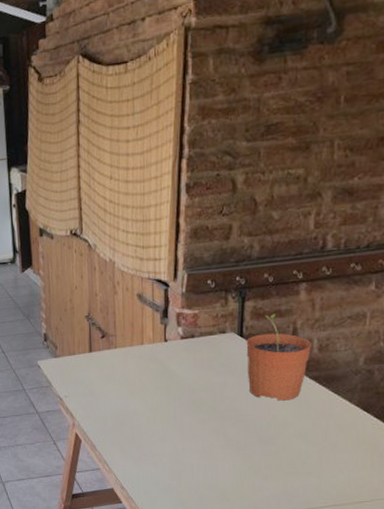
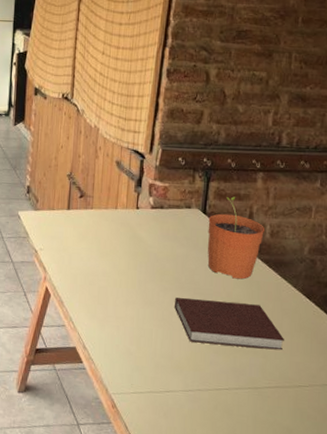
notebook: none [214,425,342,470] -> present [174,298,285,351]

